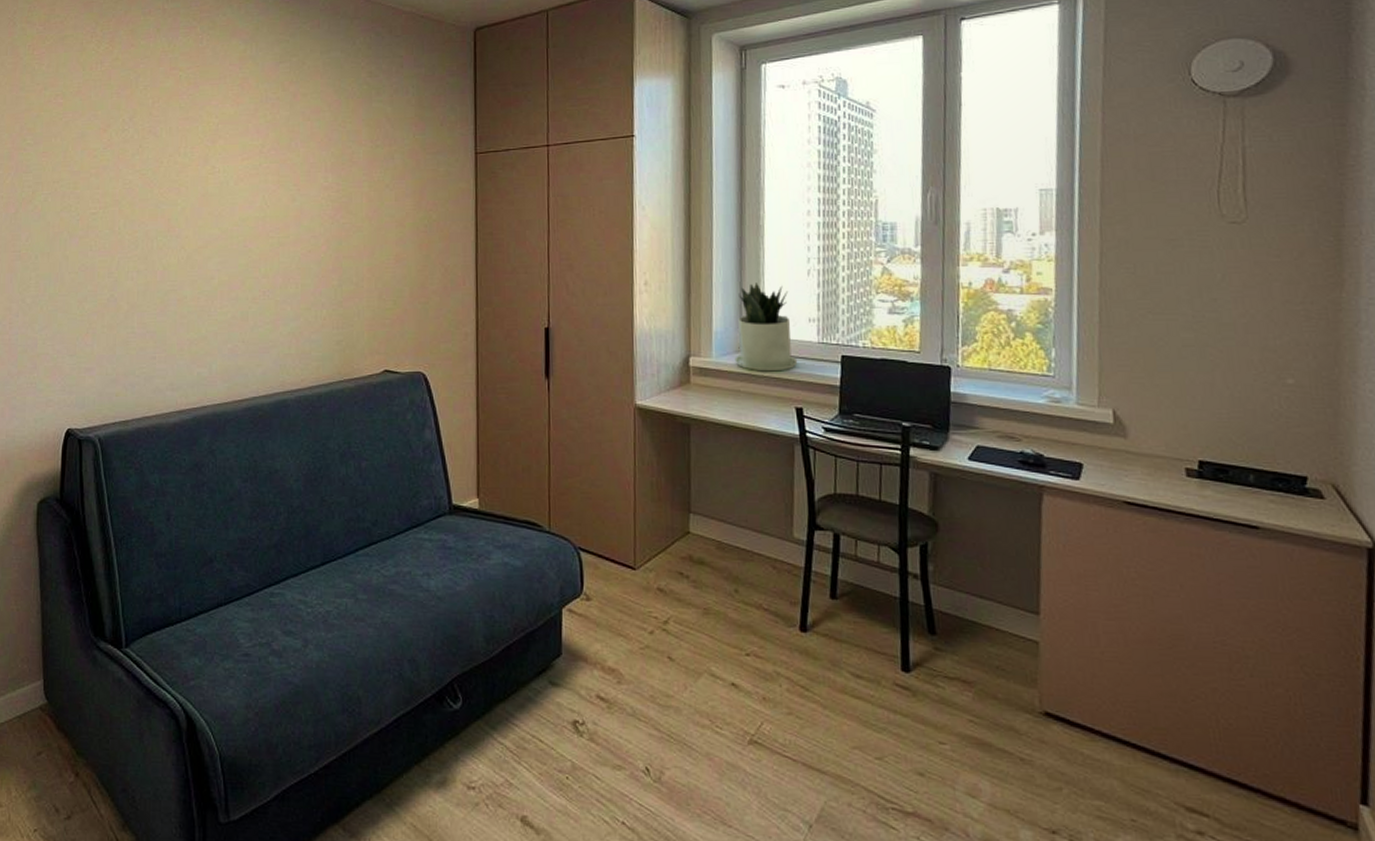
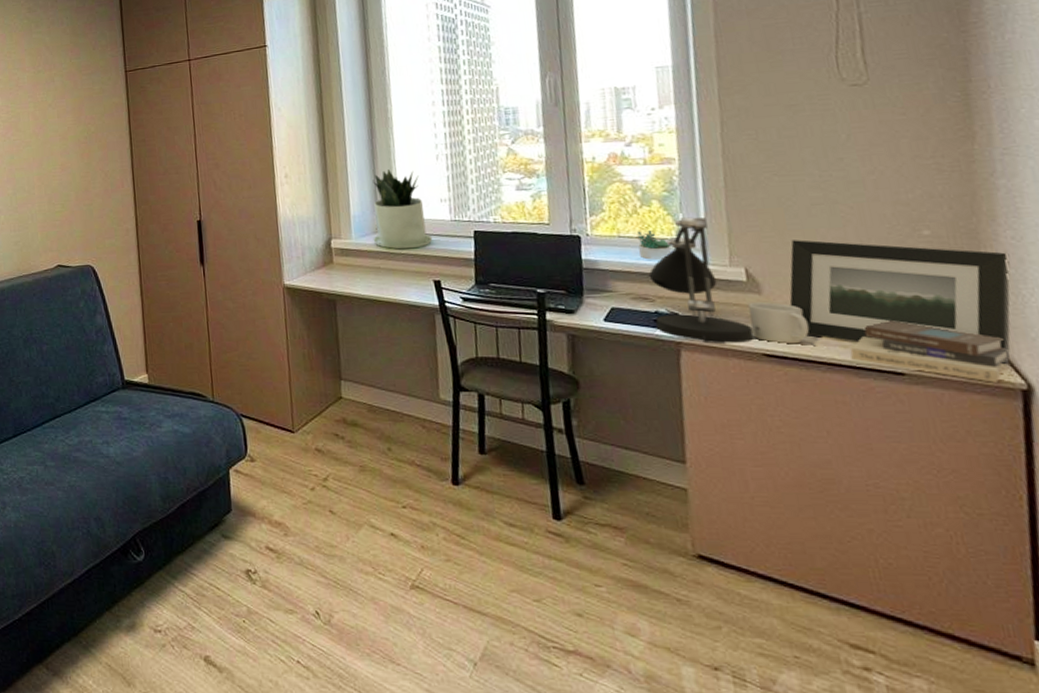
succulent plant: none [1008,365,1042,398] -> present [637,230,672,261]
desk lamp: none [1016,352,1117,490] -> present [648,217,755,345]
mug: none [1113,447,1170,492] -> present [748,302,809,345]
picture frame: none [1153,382,1367,522] -> present [789,240,1011,365]
books: none [1208,471,1359,540] -> present [849,320,1010,383]

